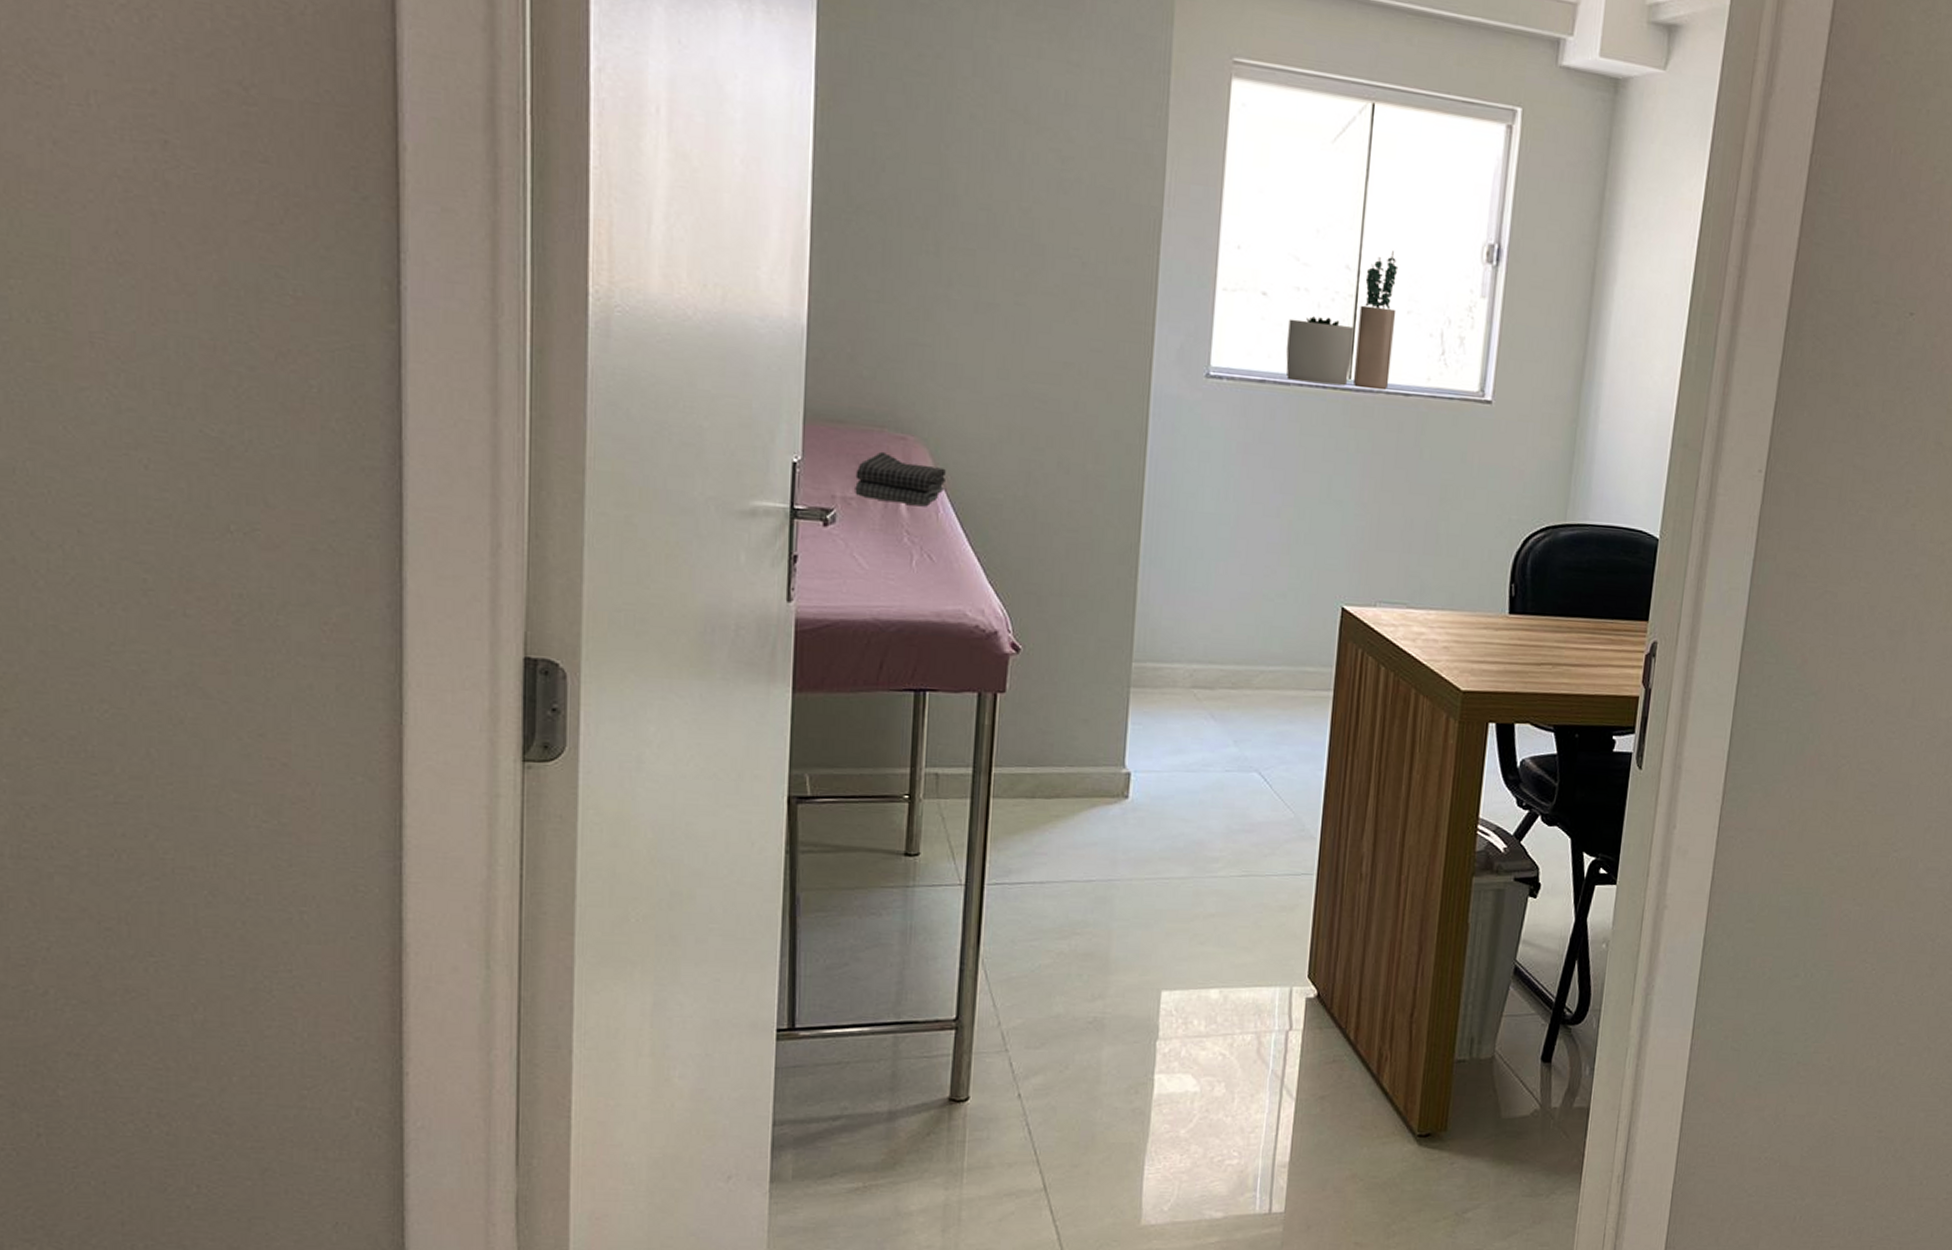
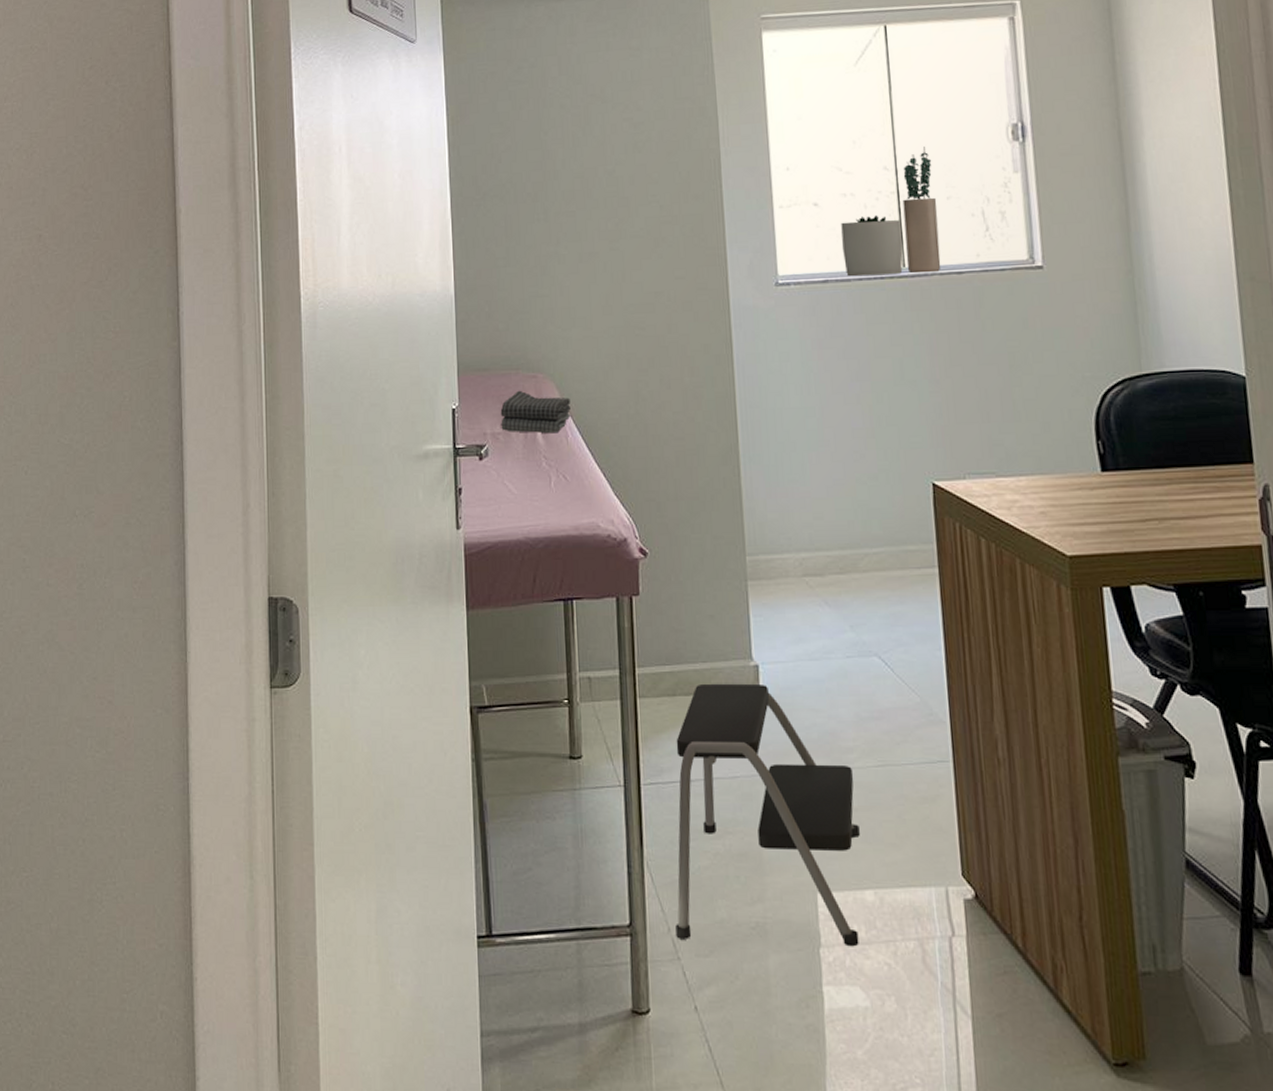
step stool: none [1006,787,1216,1040] -> present [675,683,860,947]

